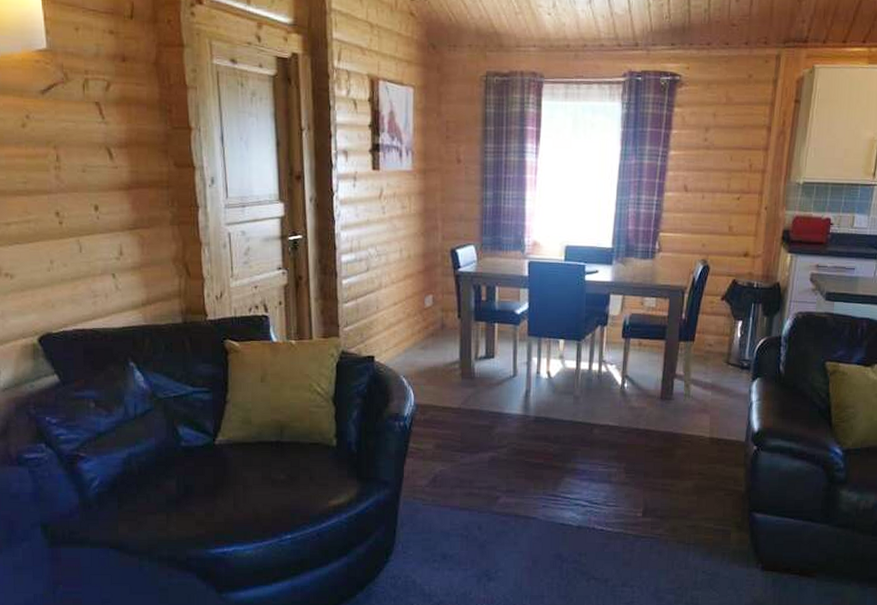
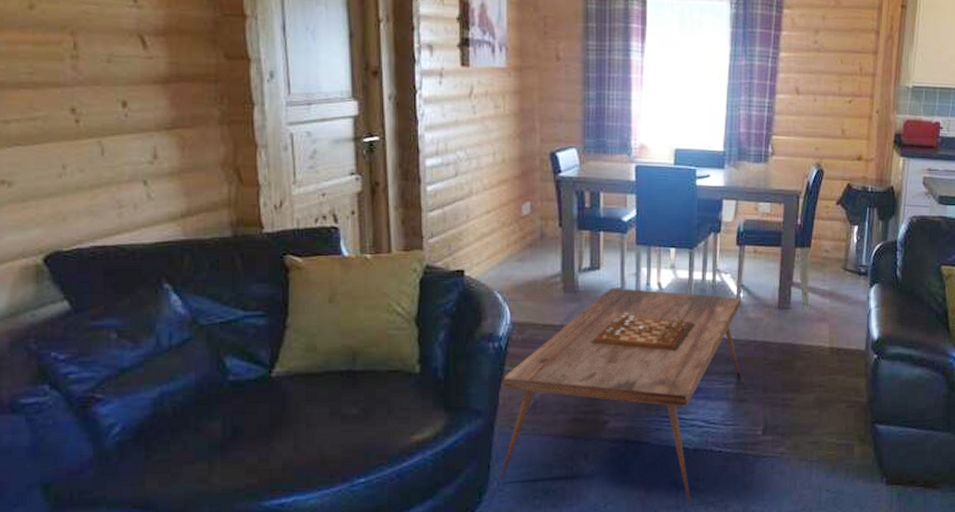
coffee table: none [404,375,624,573] -> present [500,288,740,501]

